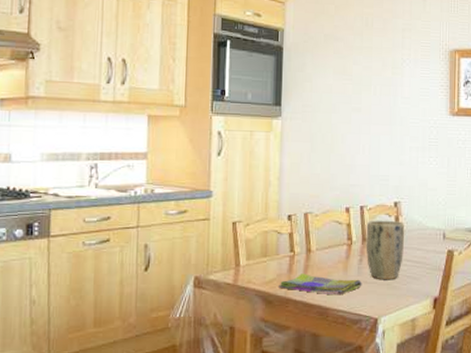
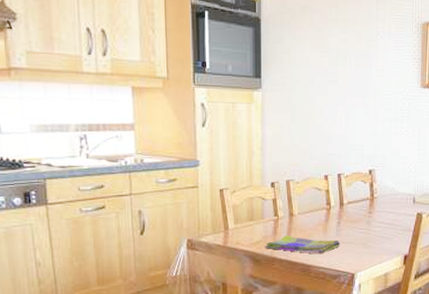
plant pot: present [366,220,404,279] -> none [343,186,378,239]

